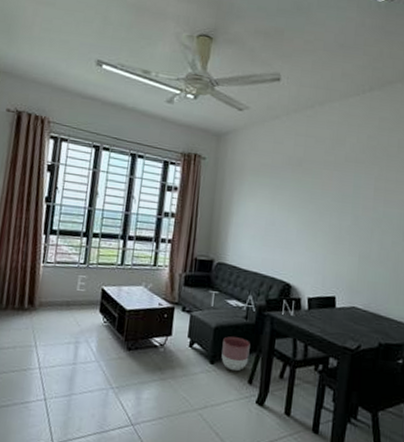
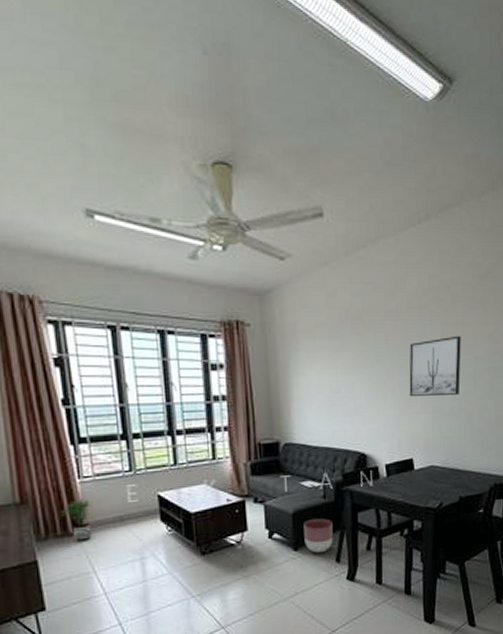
potted plant: none [21,280,49,318] -> present [60,499,93,542]
wall art: none [338,190,393,244] -> present [409,335,461,396]

